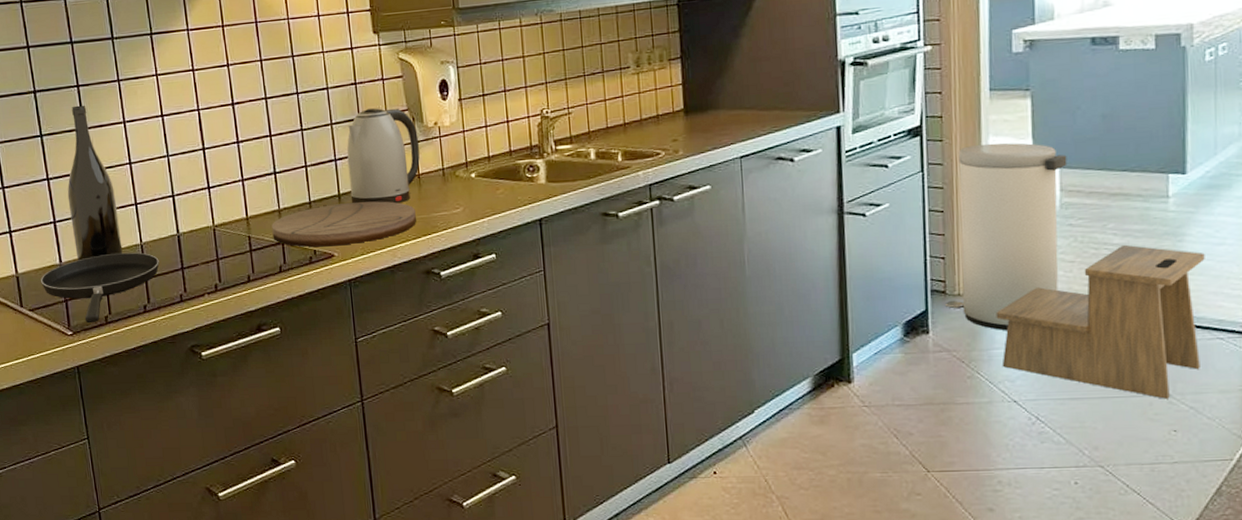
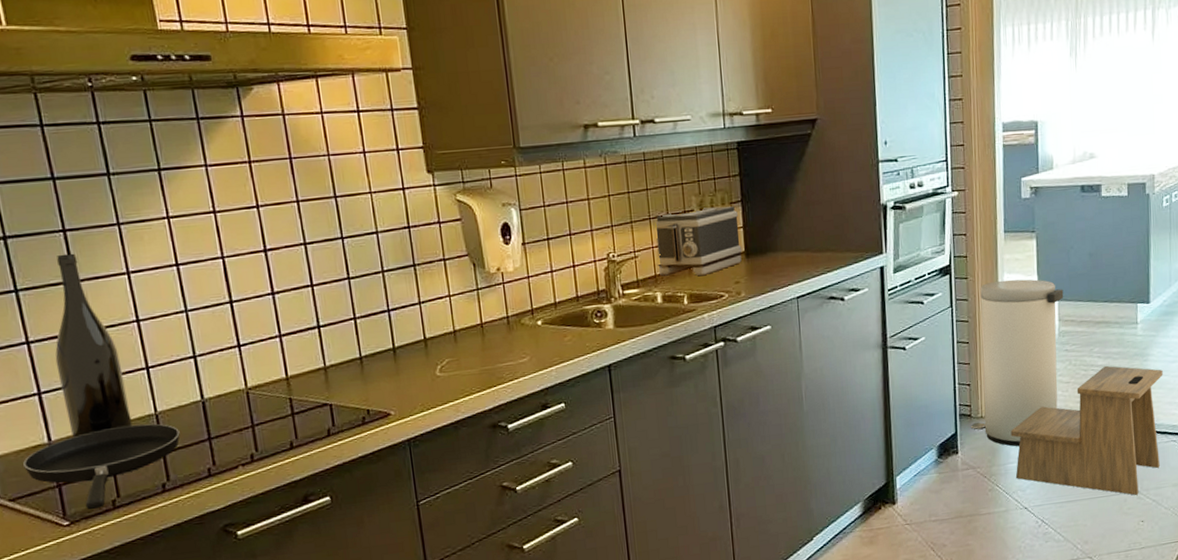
cutting board: present [272,201,416,247] -> none [317,353,480,407]
kettle: present [346,108,420,204] -> none [401,253,483,358]
toaster: none [588,63,681,134] -> present [654,206,742,277]

